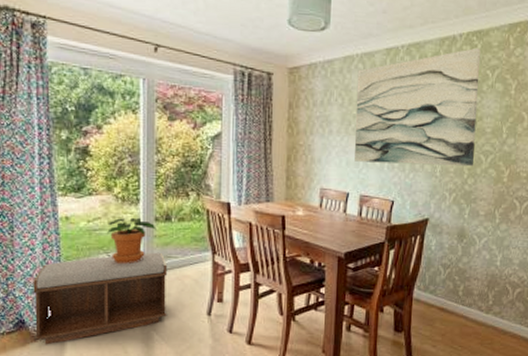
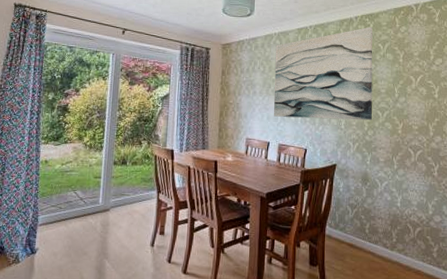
bench: present [33,252,168,345] -> none [9,190,121,270]
potted plant: present [107,217,156,264] -> none [76,161,114,200]

